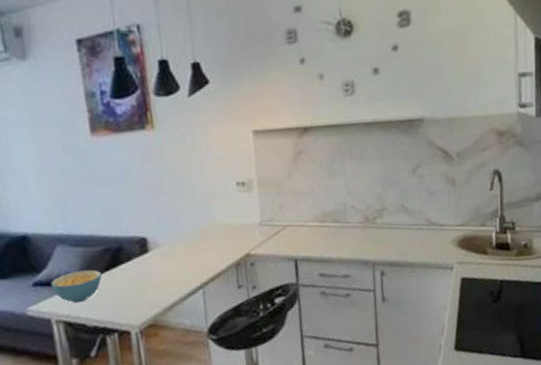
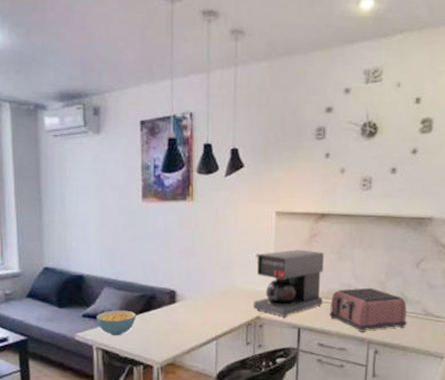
coffee maker: none [238,170,318,251] -> present [253,249,325,318]
toaster: none [327,203,411,254] -> present [329,287,407,332]

